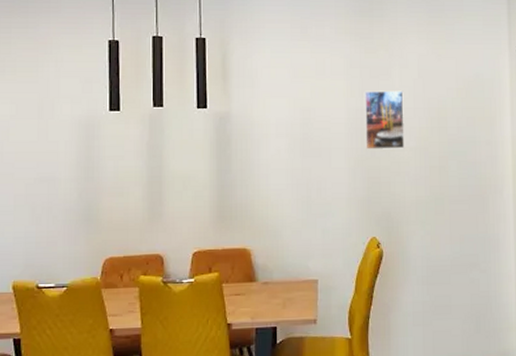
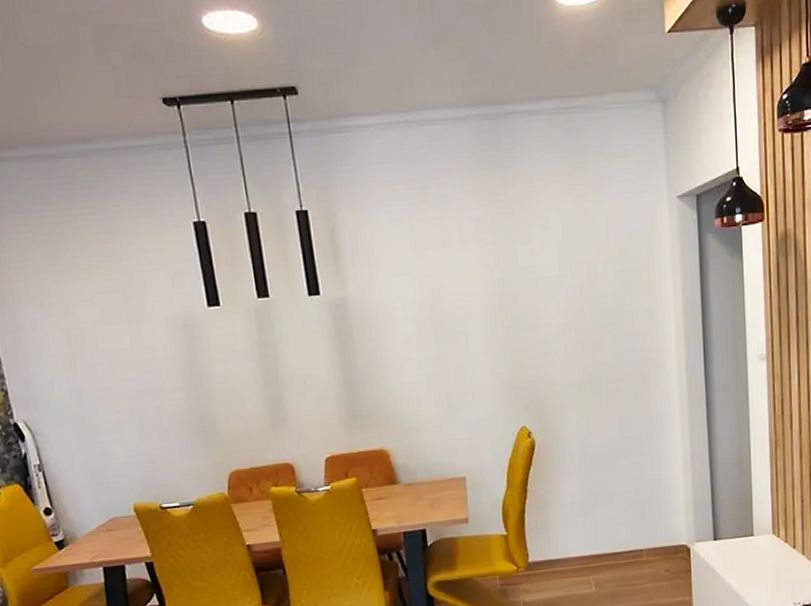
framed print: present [364,90,405,150] -> none [500,256,552,329]

